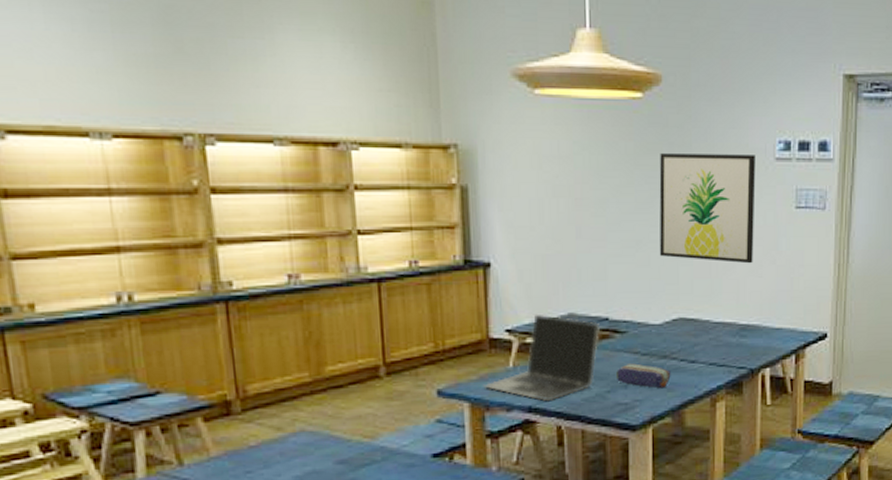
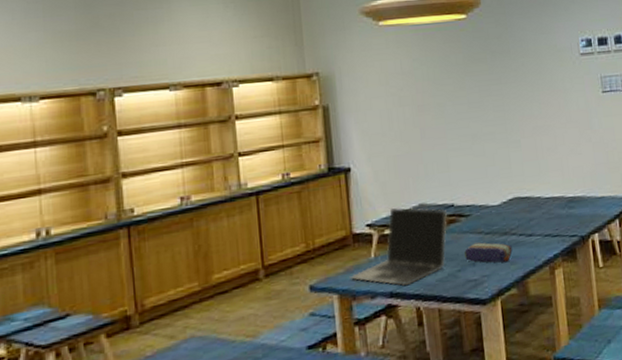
wall art: present [659,153,755,264] -> none [485,53,572,146]

